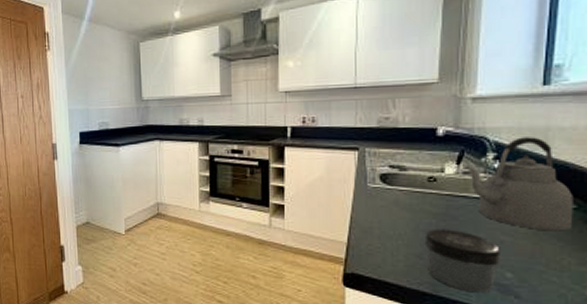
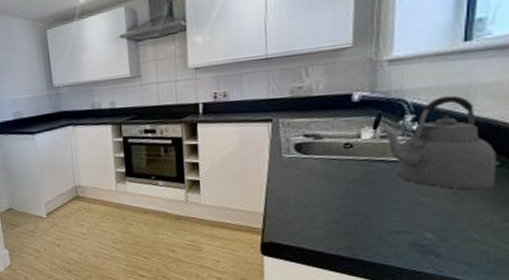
jar: present [424,229,500,293] -> none [342,194,420,254]

